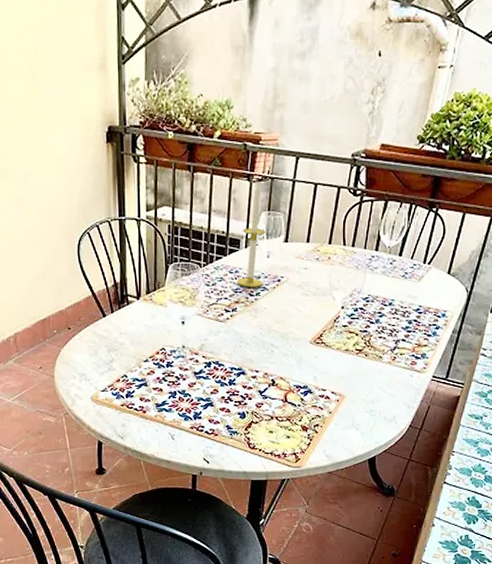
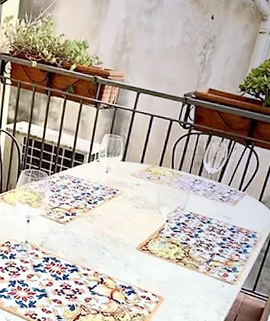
candle: present [237,183,266,287] -> none [78,110,107,197]

